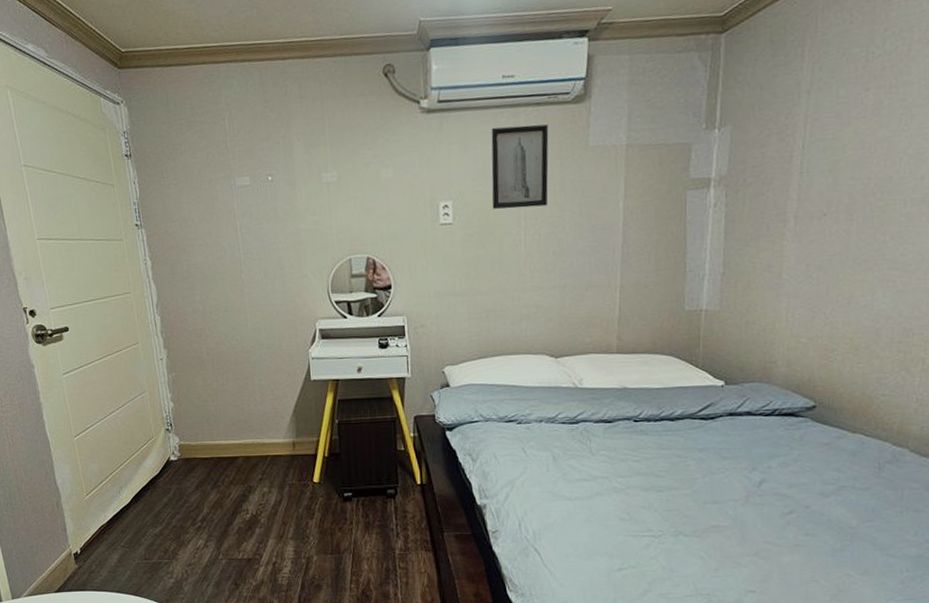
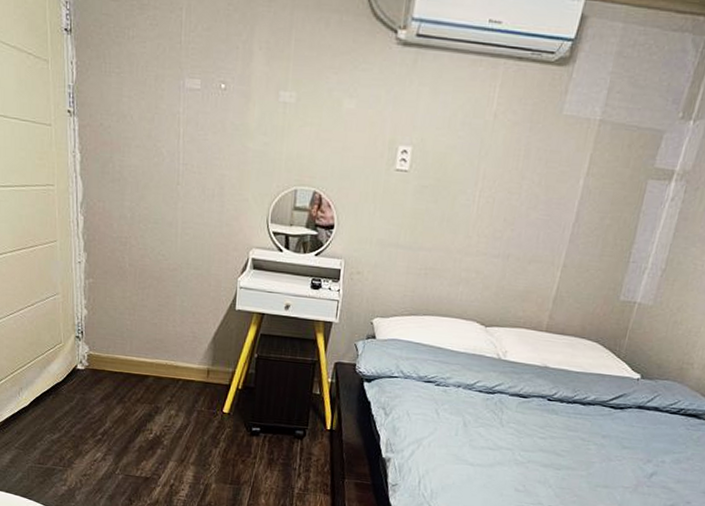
wall art: present [491,124,549,209] -> none [451,75,526,170]

